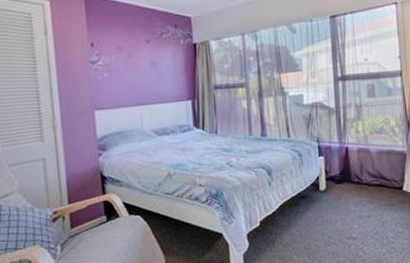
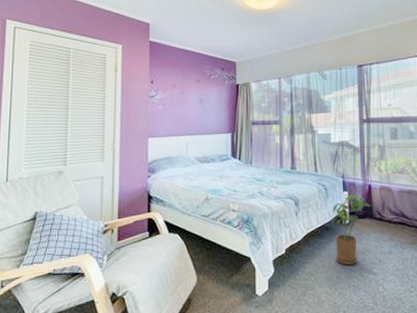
house plant: none [307,159,349,233] -> present [331,195,371,266]

